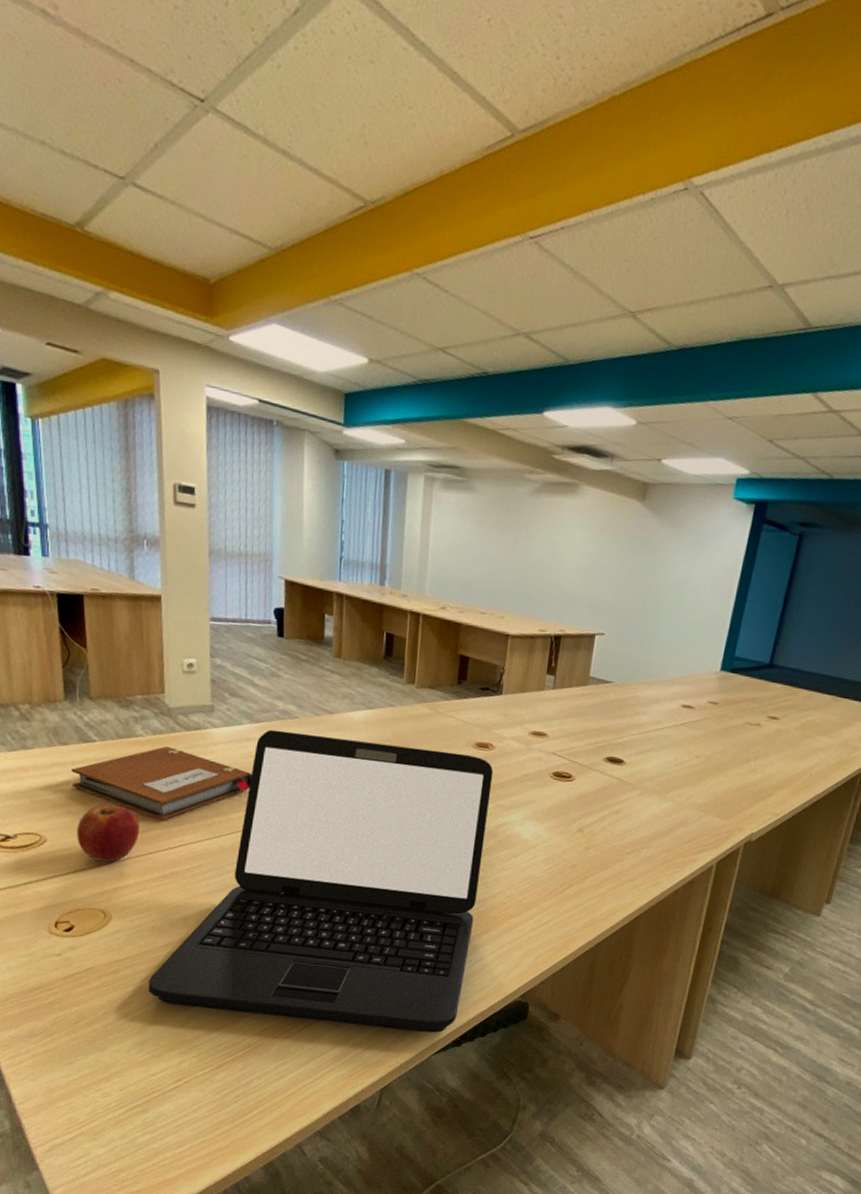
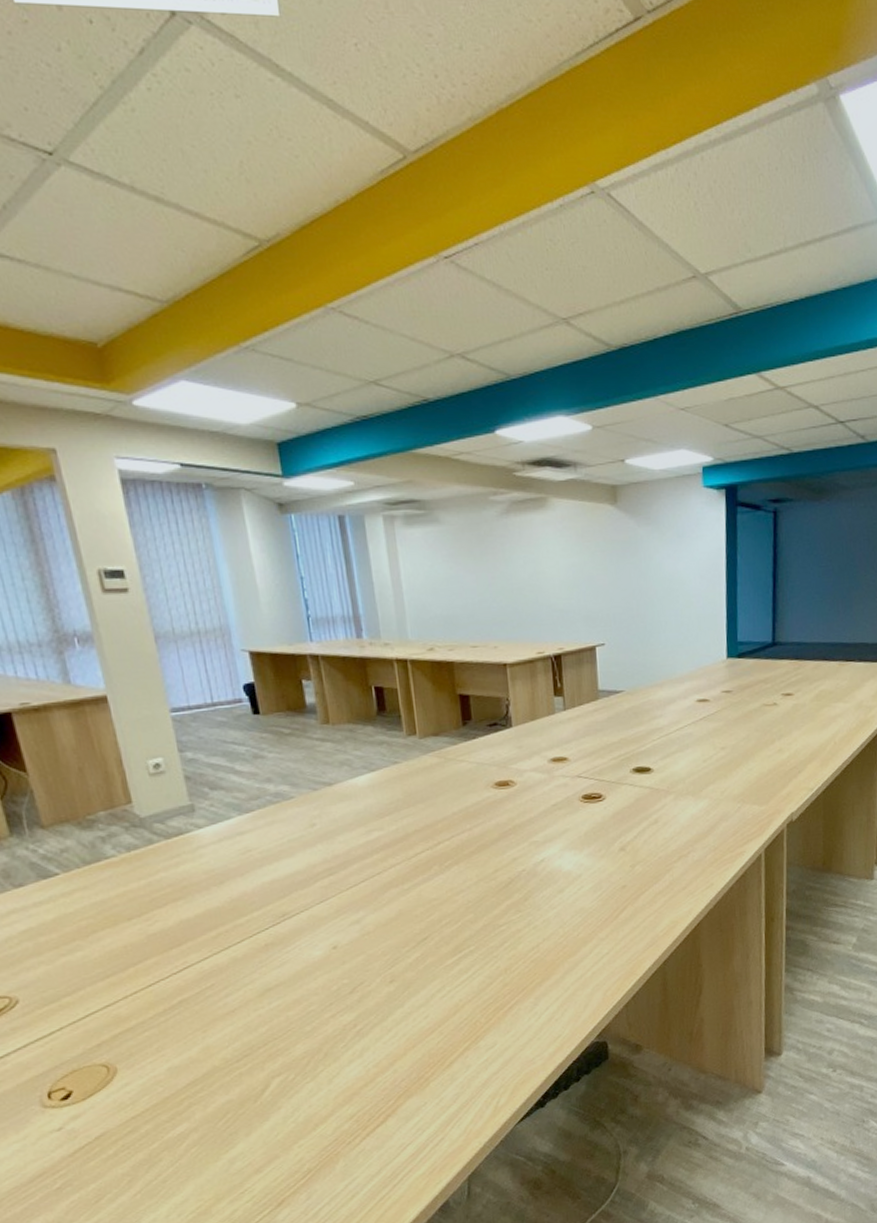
notebook: present [71,746,253,821] -> none [34,861,255,946]
apple: present [77,804,140,862] -> none [53,940,133,1010]
laptop: present [148,729,494,1033] -> none [175,796,535,1150]

